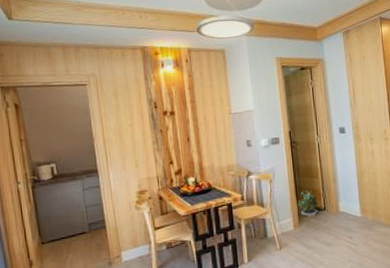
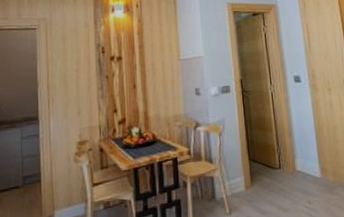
potted plant: present [298,190,320,218] -> none [250,145,274,178]

